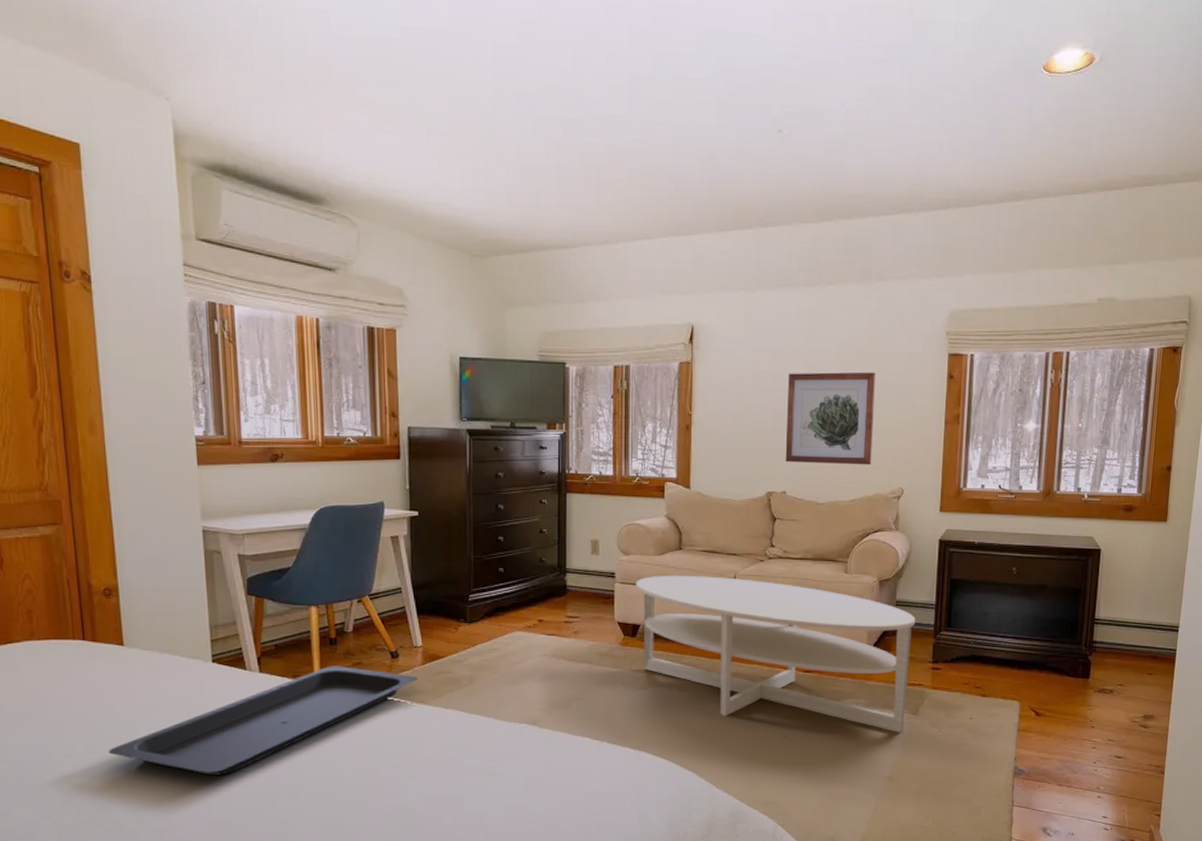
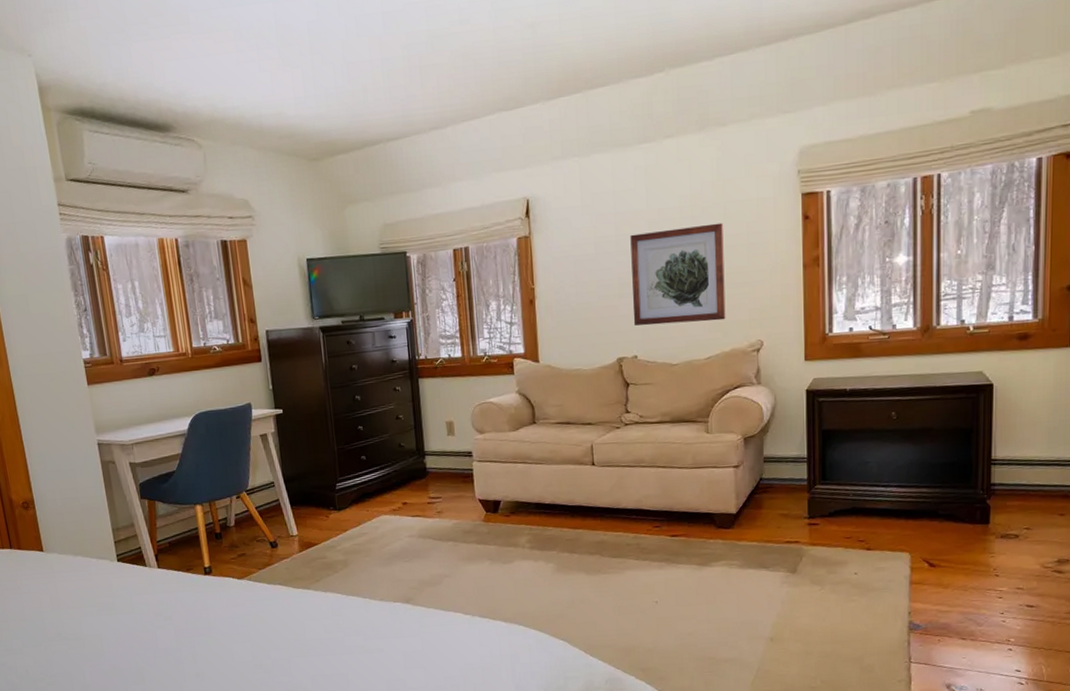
serving tray: present [109,666,419,776] -> none [41,558,297,663]
coffee table: present [635,575,916,733] -> none [493,447,787,593]

